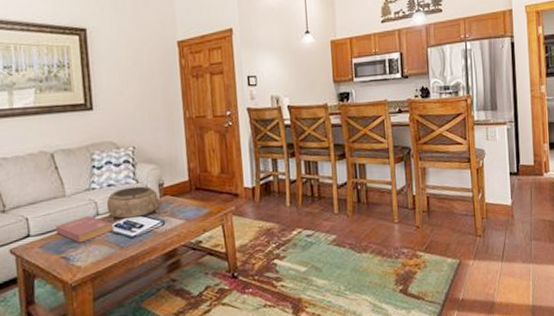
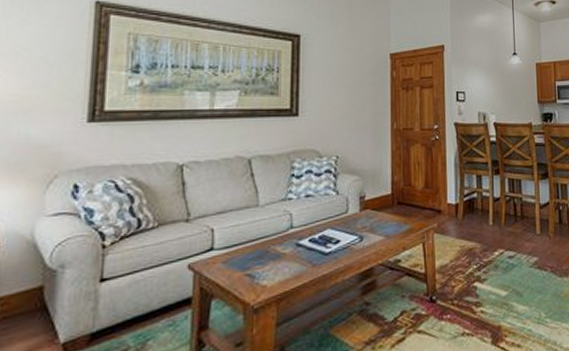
book: present [56,215,114,243] -> none [243,228,308,259]
decorative bowl: present [106,186,161,223] -> none [302,198,360,237]

